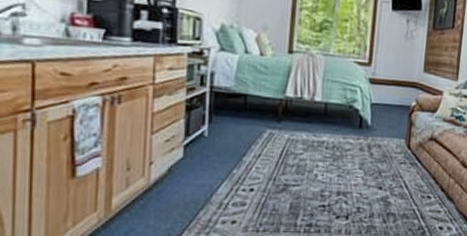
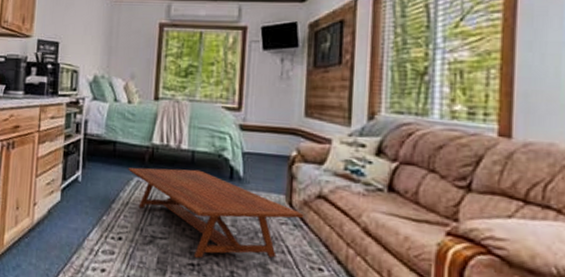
coffee table: none [260,120,419,200] -> present [128,167,304,259]

